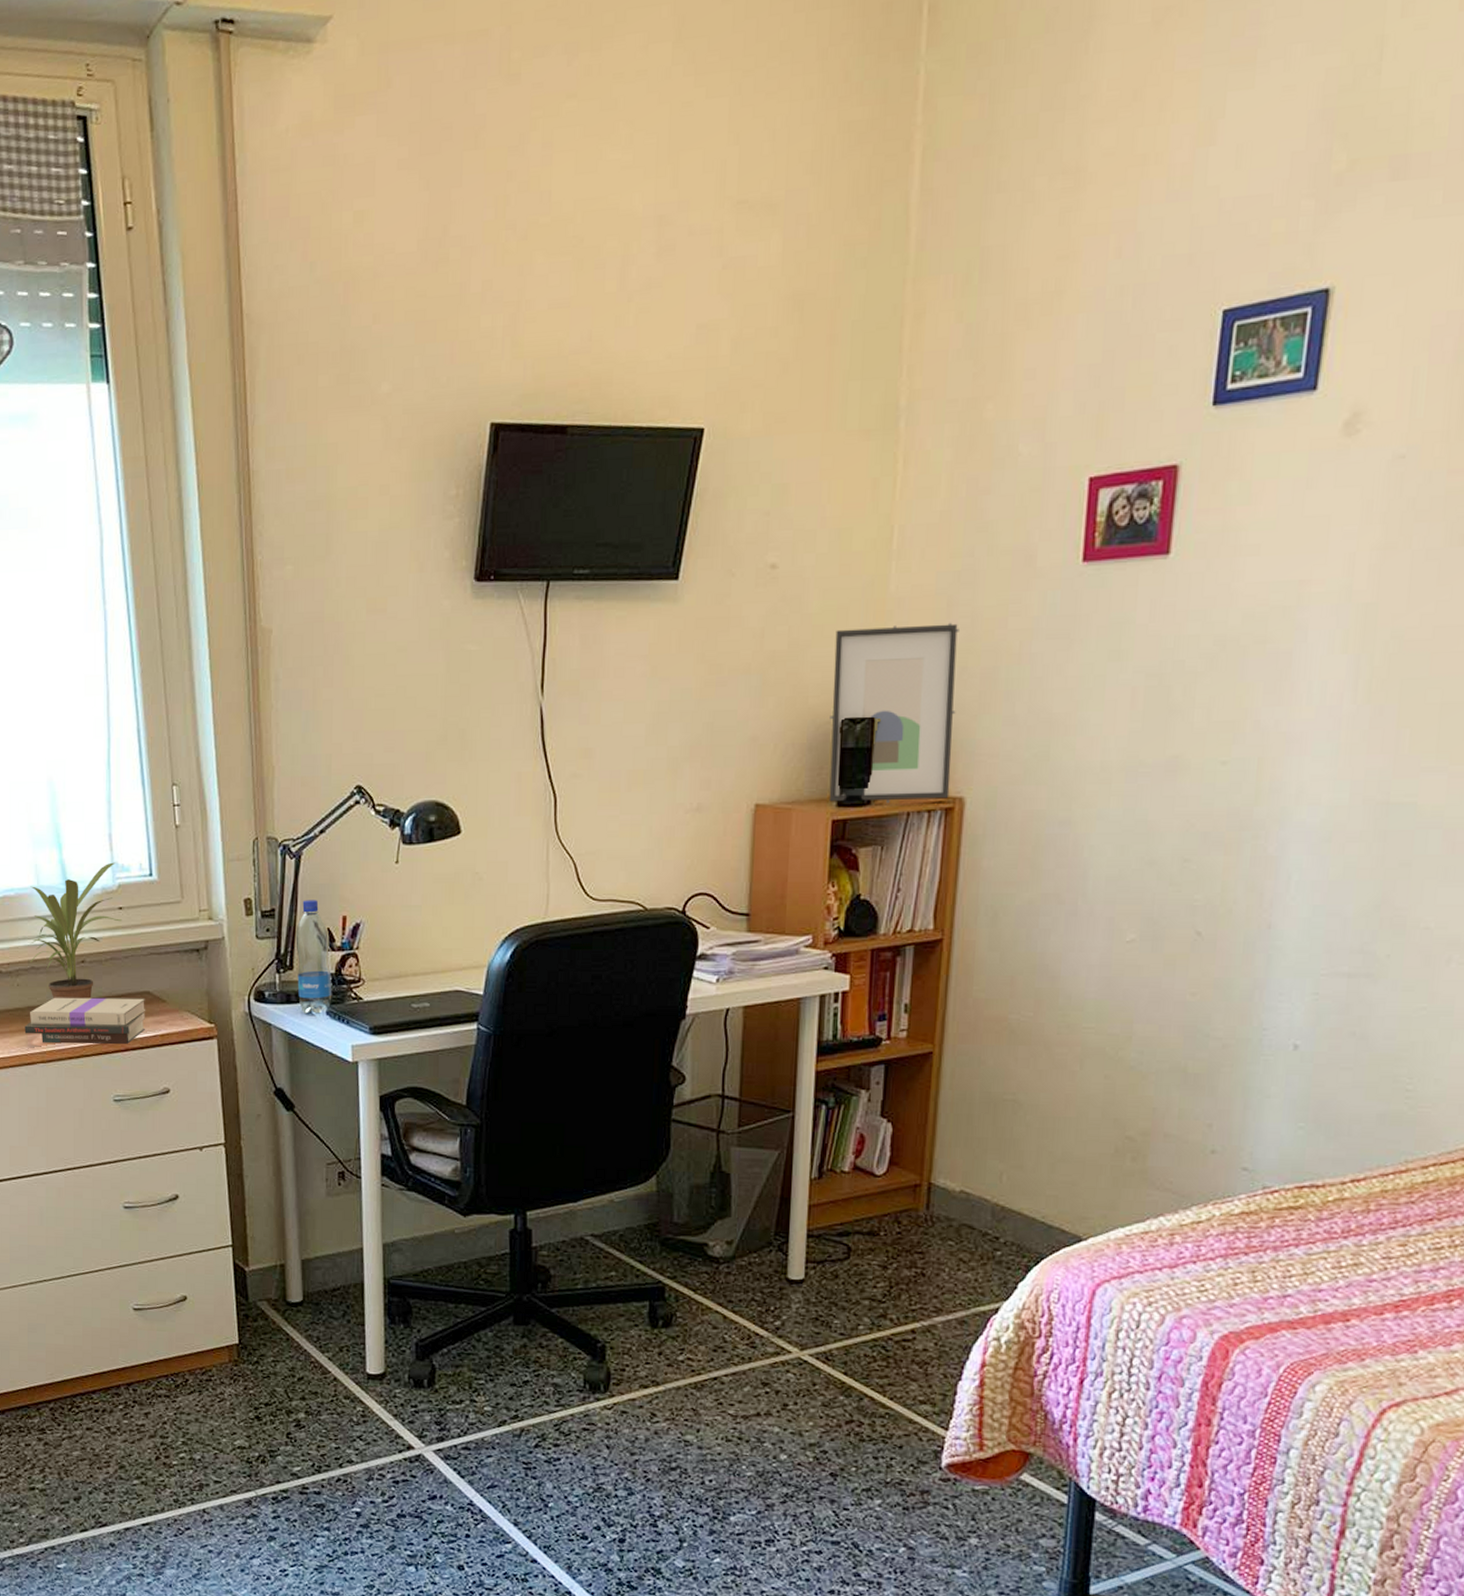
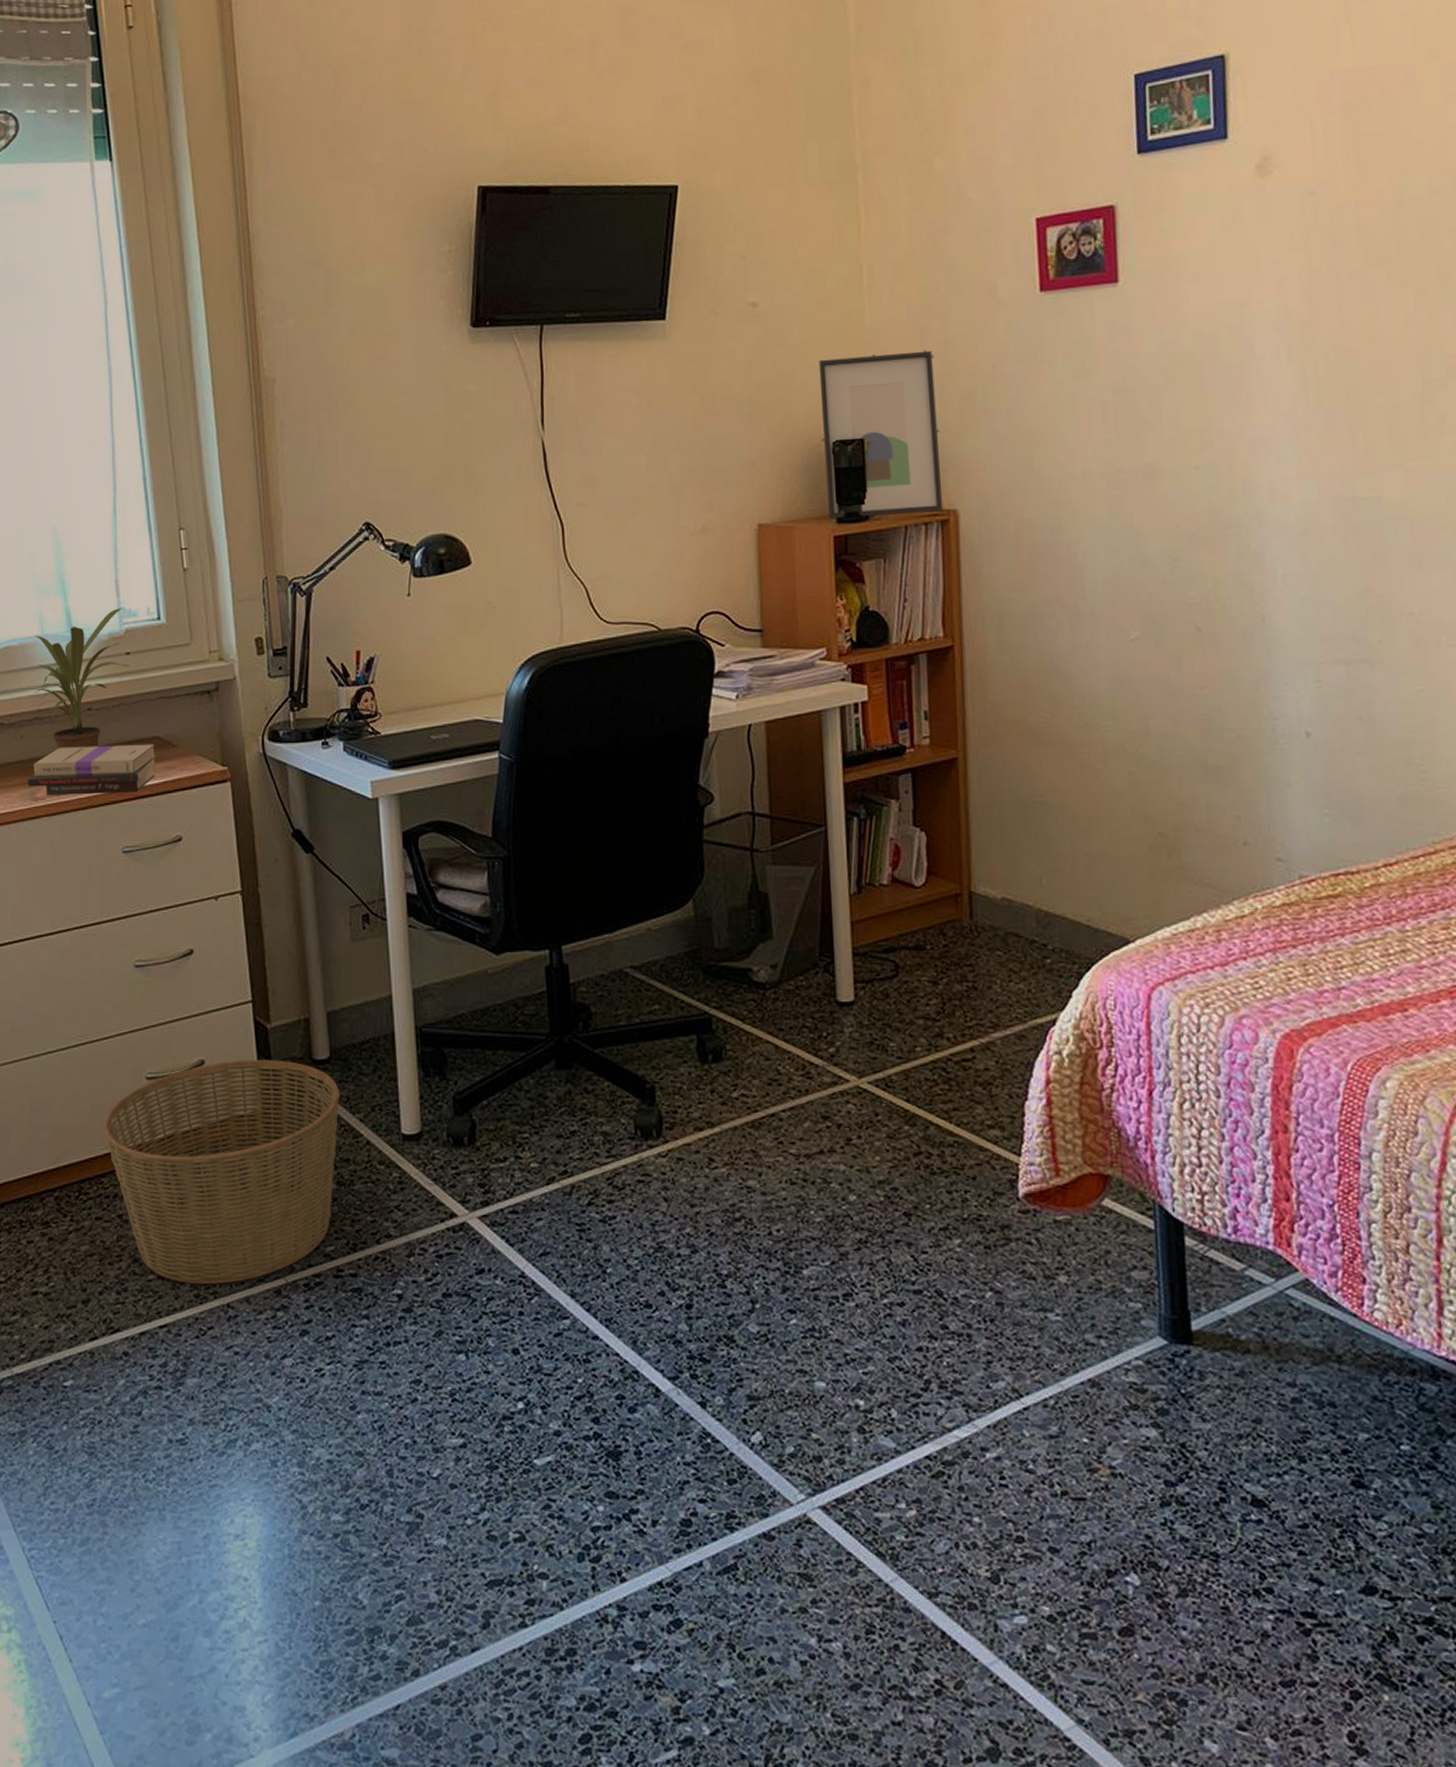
basket: none [94,1298,312,1493] -> present [103,1060,341,1285]
bottle: present [295,900,332,1015] -> none [309,636,349,752]

